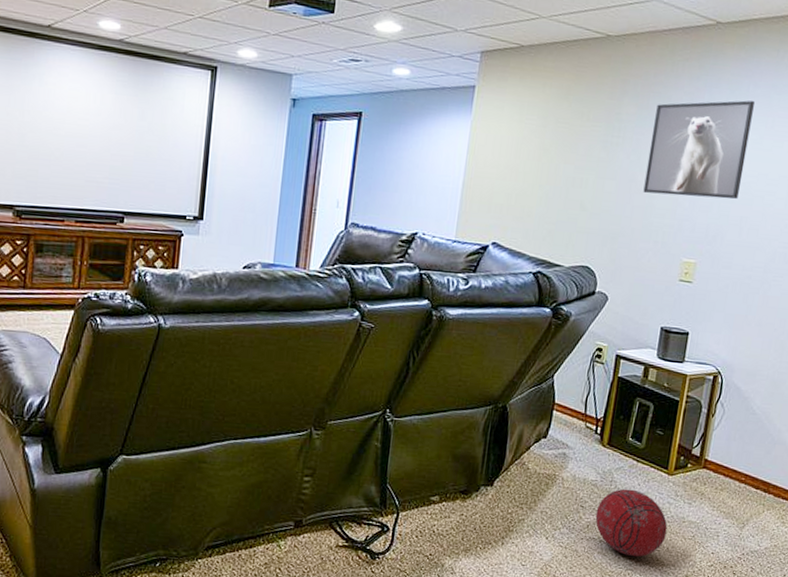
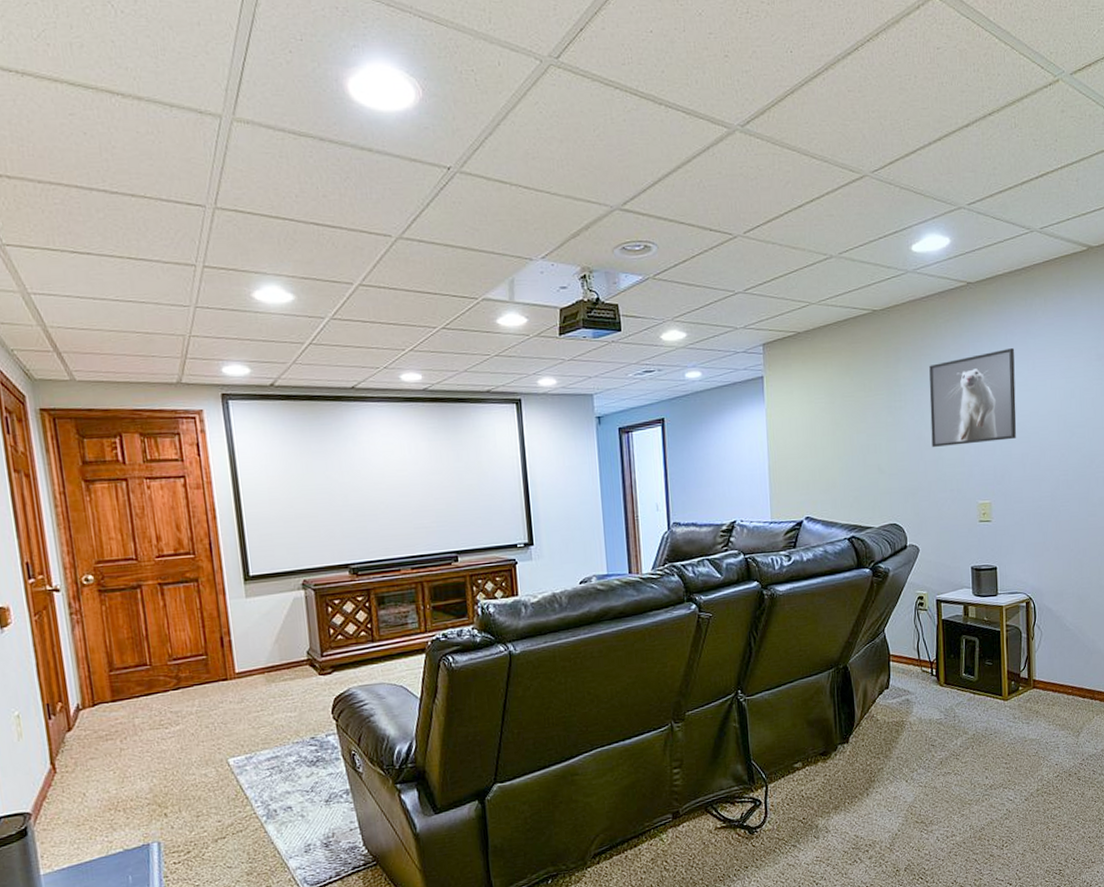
ball: present [595,488,668,557] -> none [946,720,1013,783]

